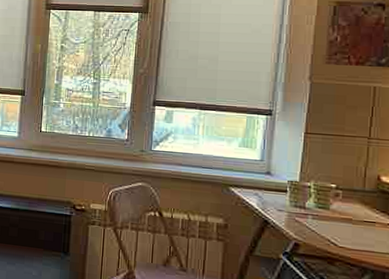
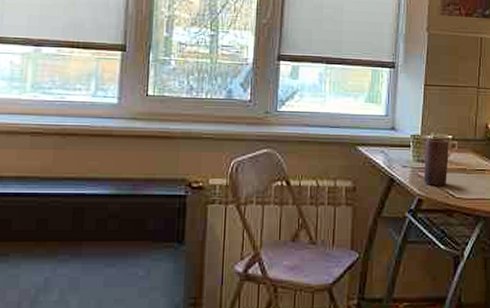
candle: none [301,185,332,233] -> present [423,138,449,186]

